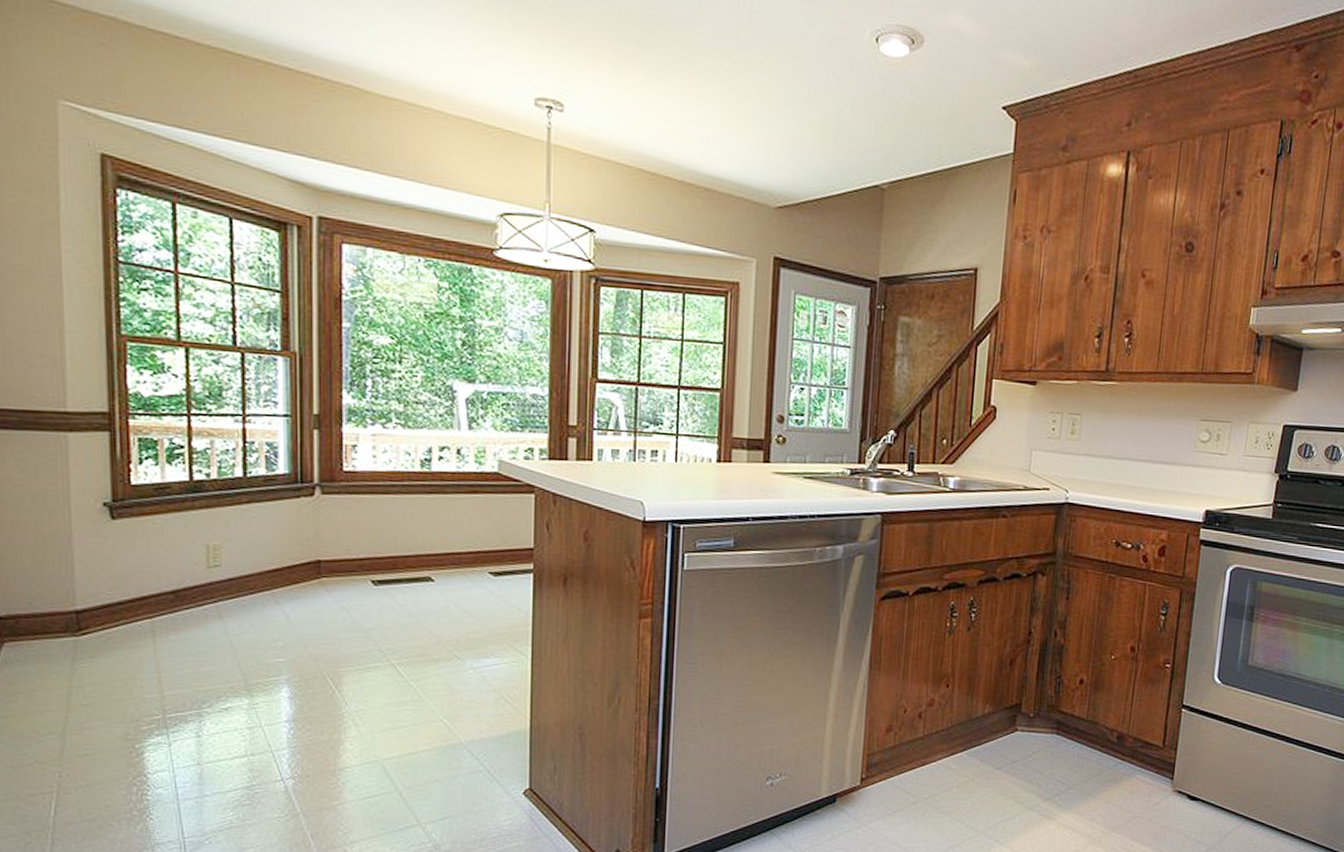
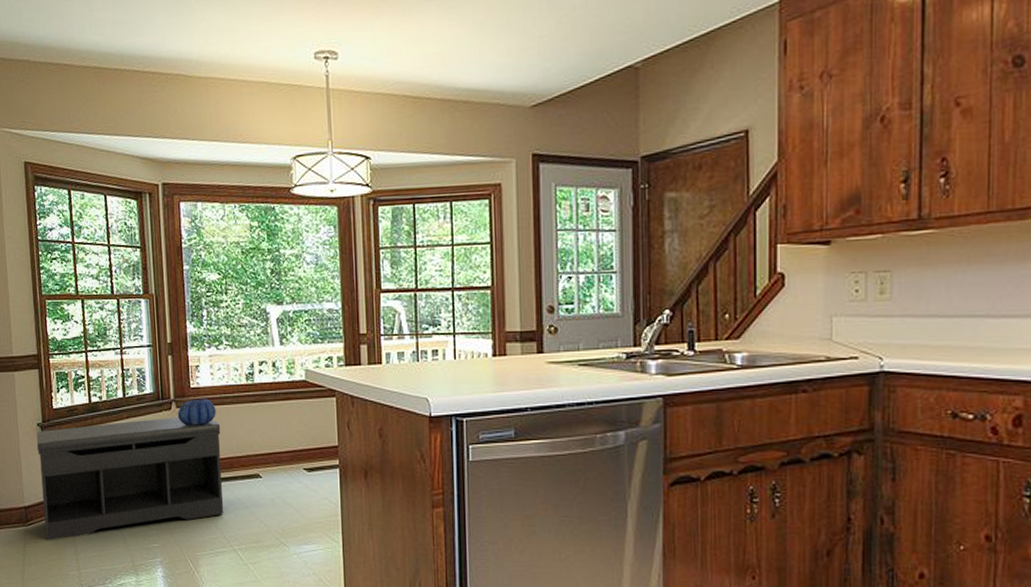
bench: none [100,504,382,656] -> present [36,416,224,541]
decorative bowl: none [322,485,377,518] -> present [177,398,216,426]

